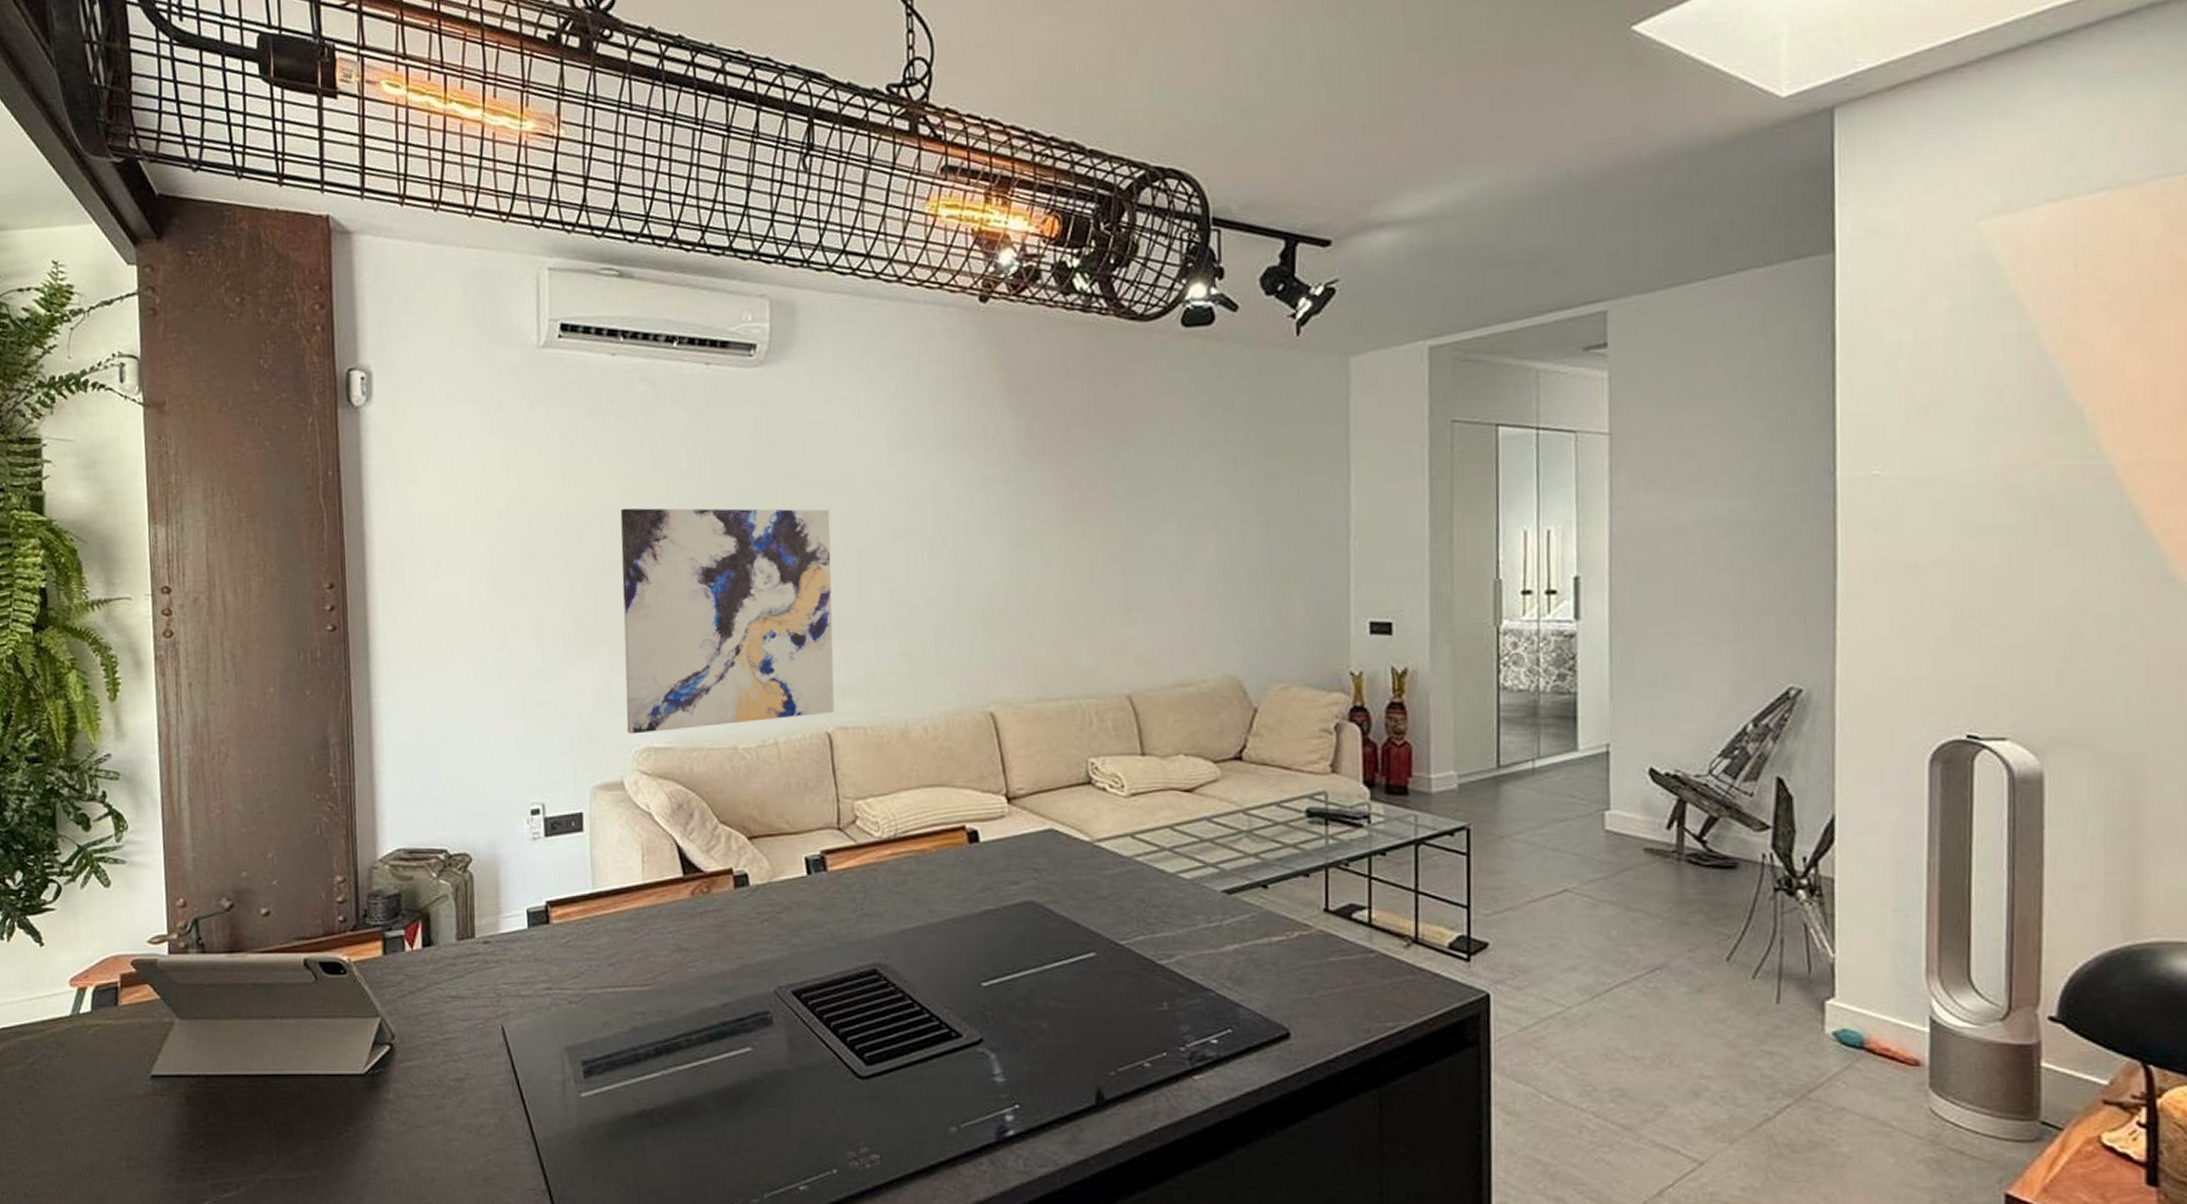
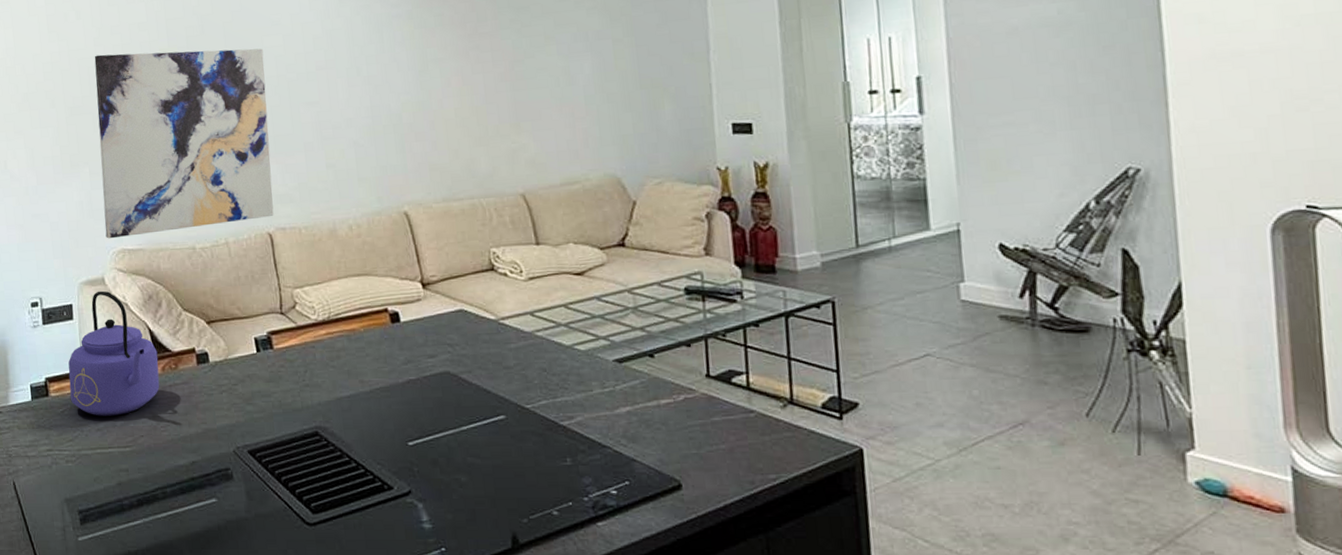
kettle: none [575,797,688,948] -> present [68,290,160,416]

